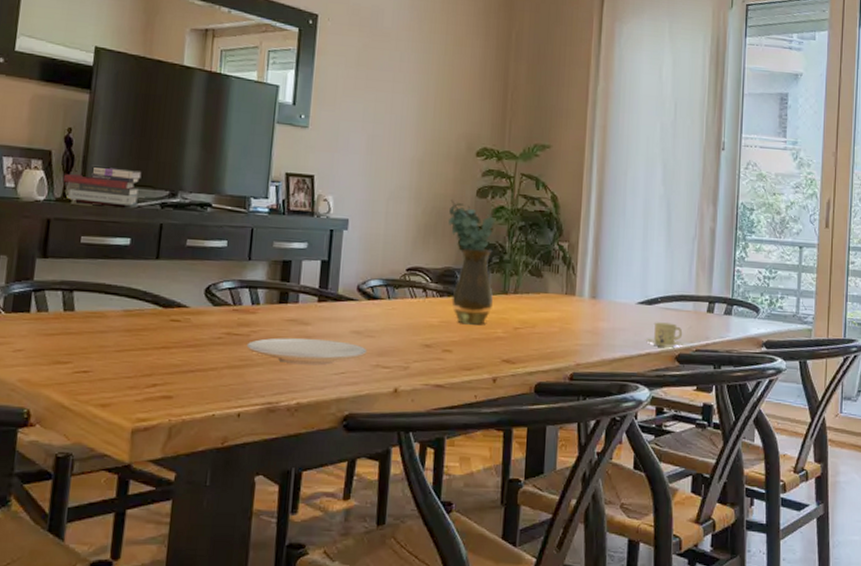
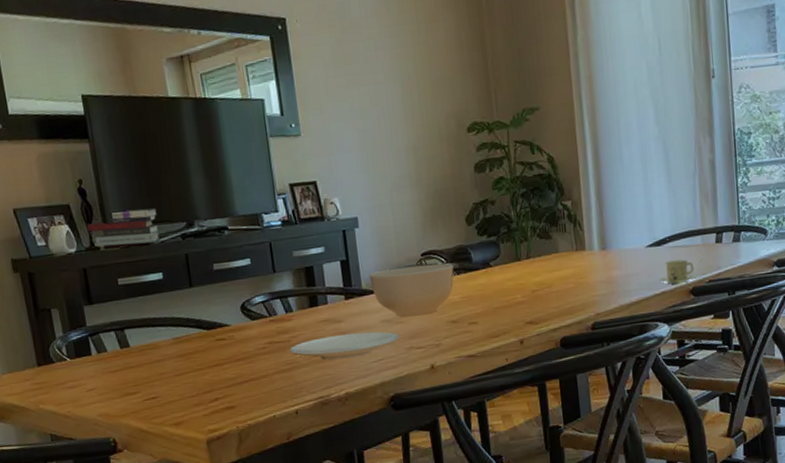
bowl: none [347,278,438,333] -> present [369,263,454,317]
vase: present [449,200,495,325] -> none [450,180,509,296]

